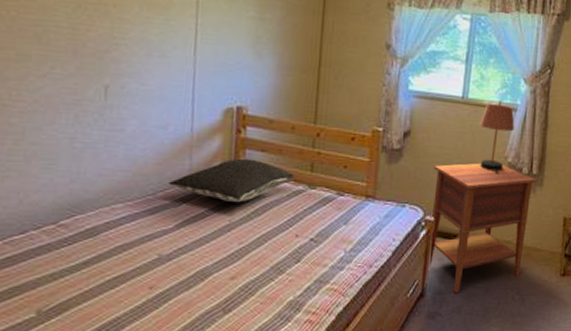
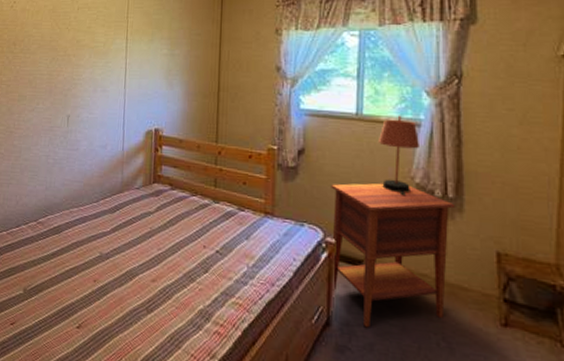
pillow: present [168,158,295,203] -> none [107,173,202,213]

